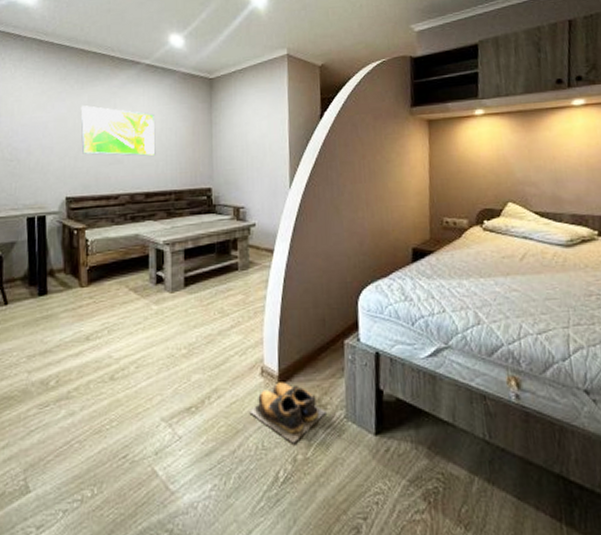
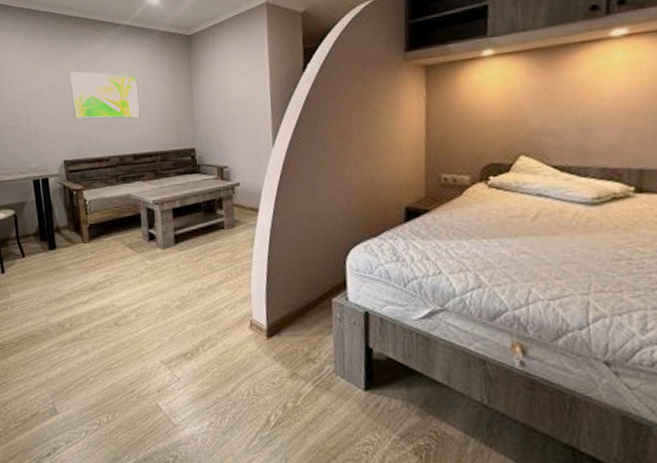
shoes: present [249,382,326,444] -> none [240,335,315,392]

